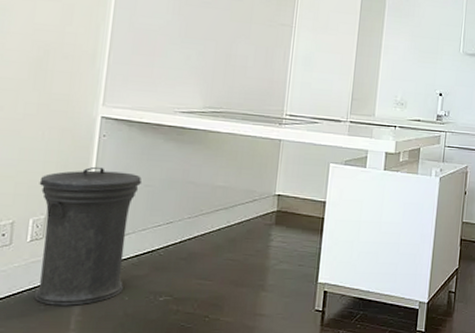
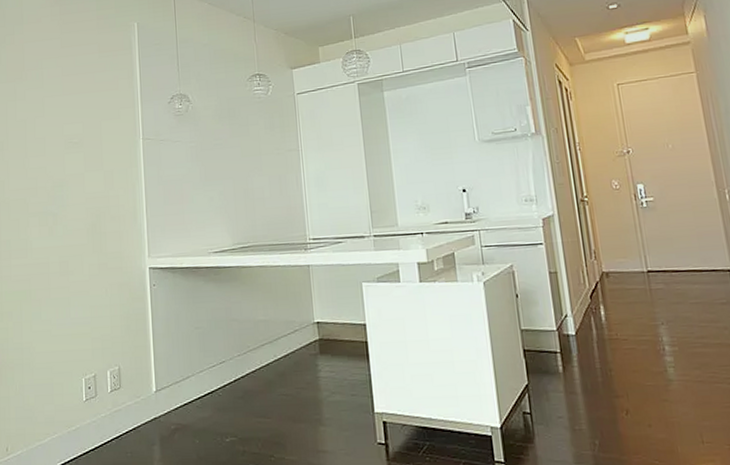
trash can: present [34,166,143,306] -> none [110,315,193,452]

